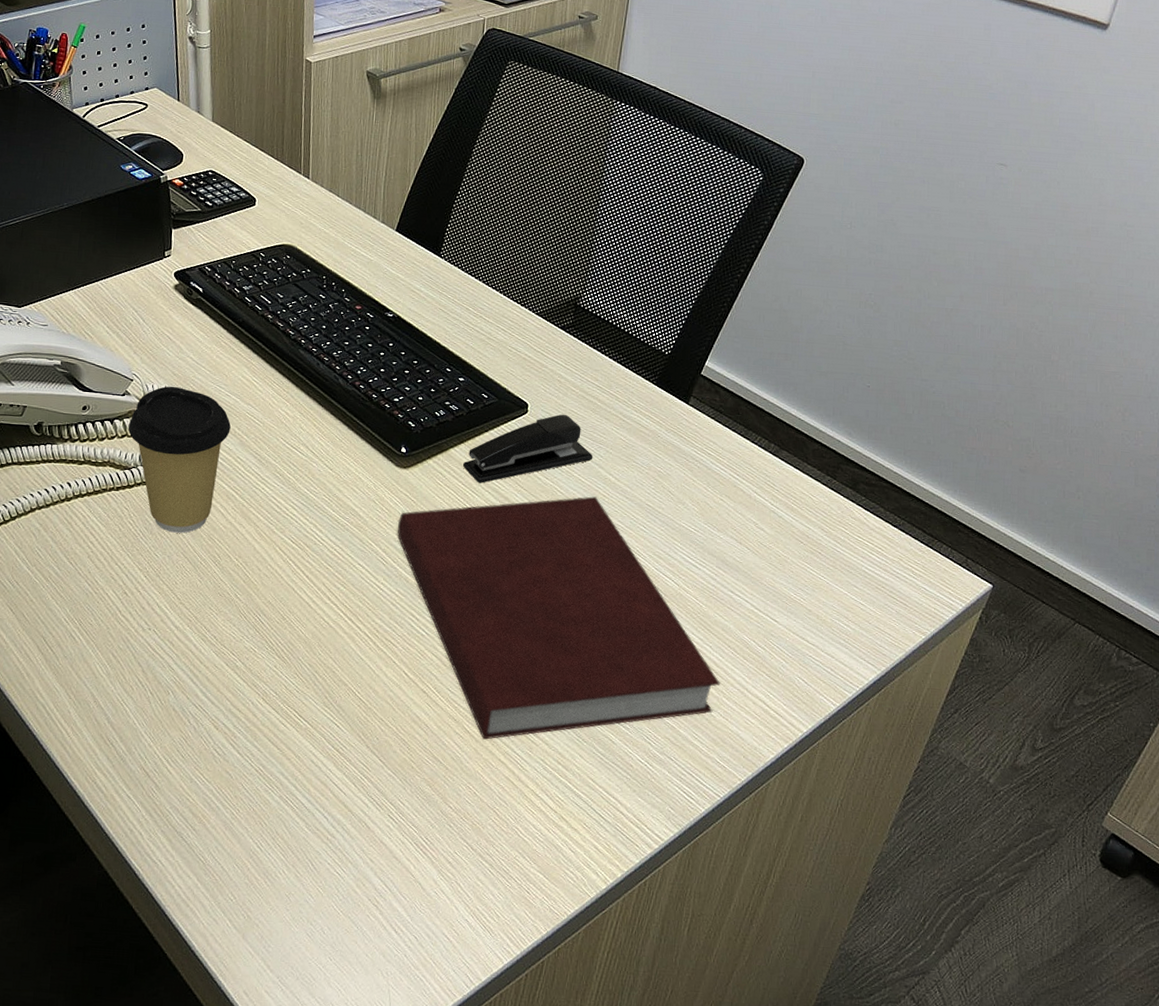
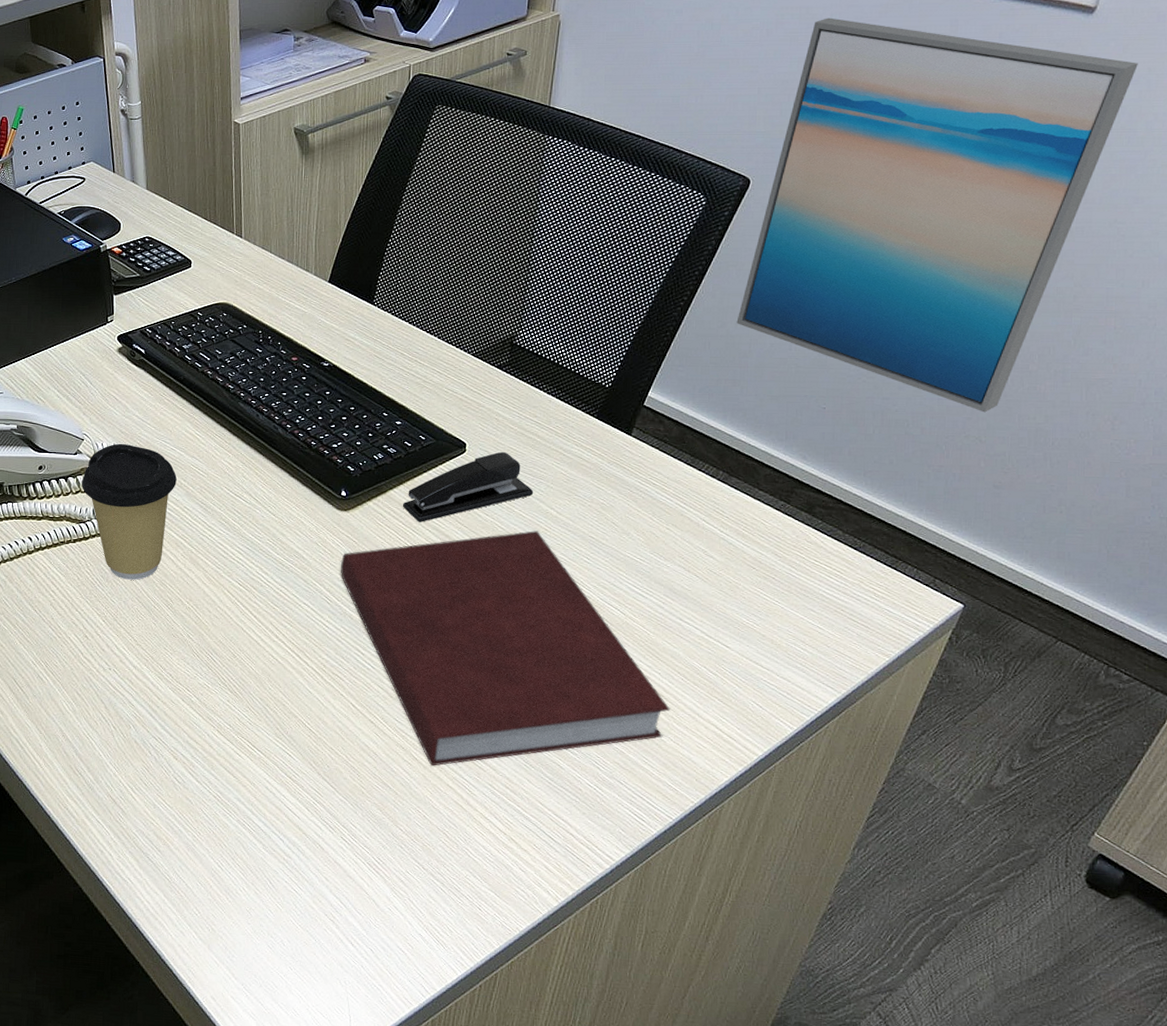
wall art: none [789,11,1144,399] -> present [736,17,1138,413]

